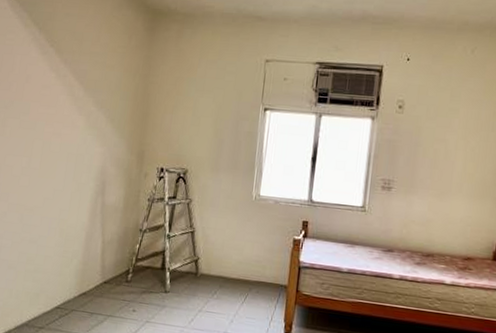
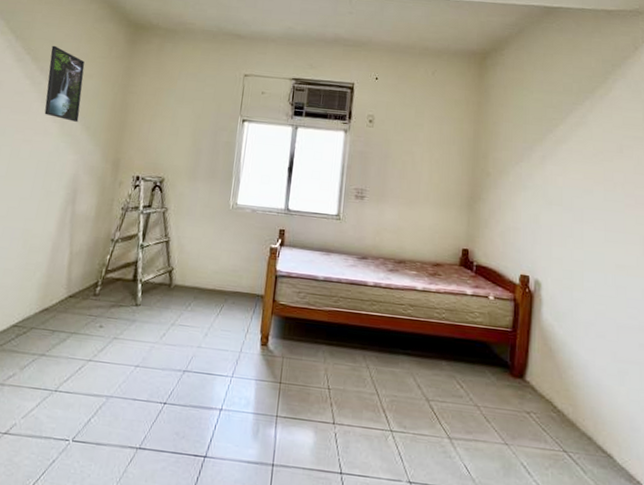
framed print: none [71,36,106,114] -> present [44,45,85,122]

